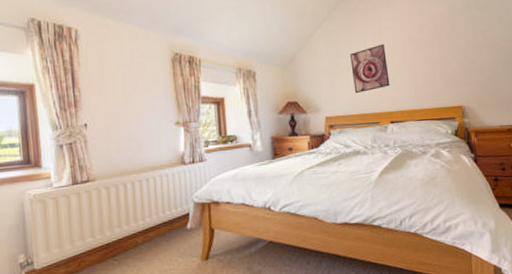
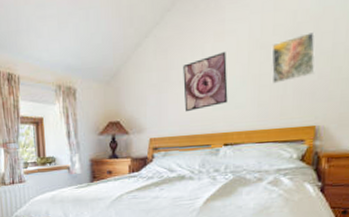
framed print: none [420,31,455,71] -> present [271,31,316,84]

